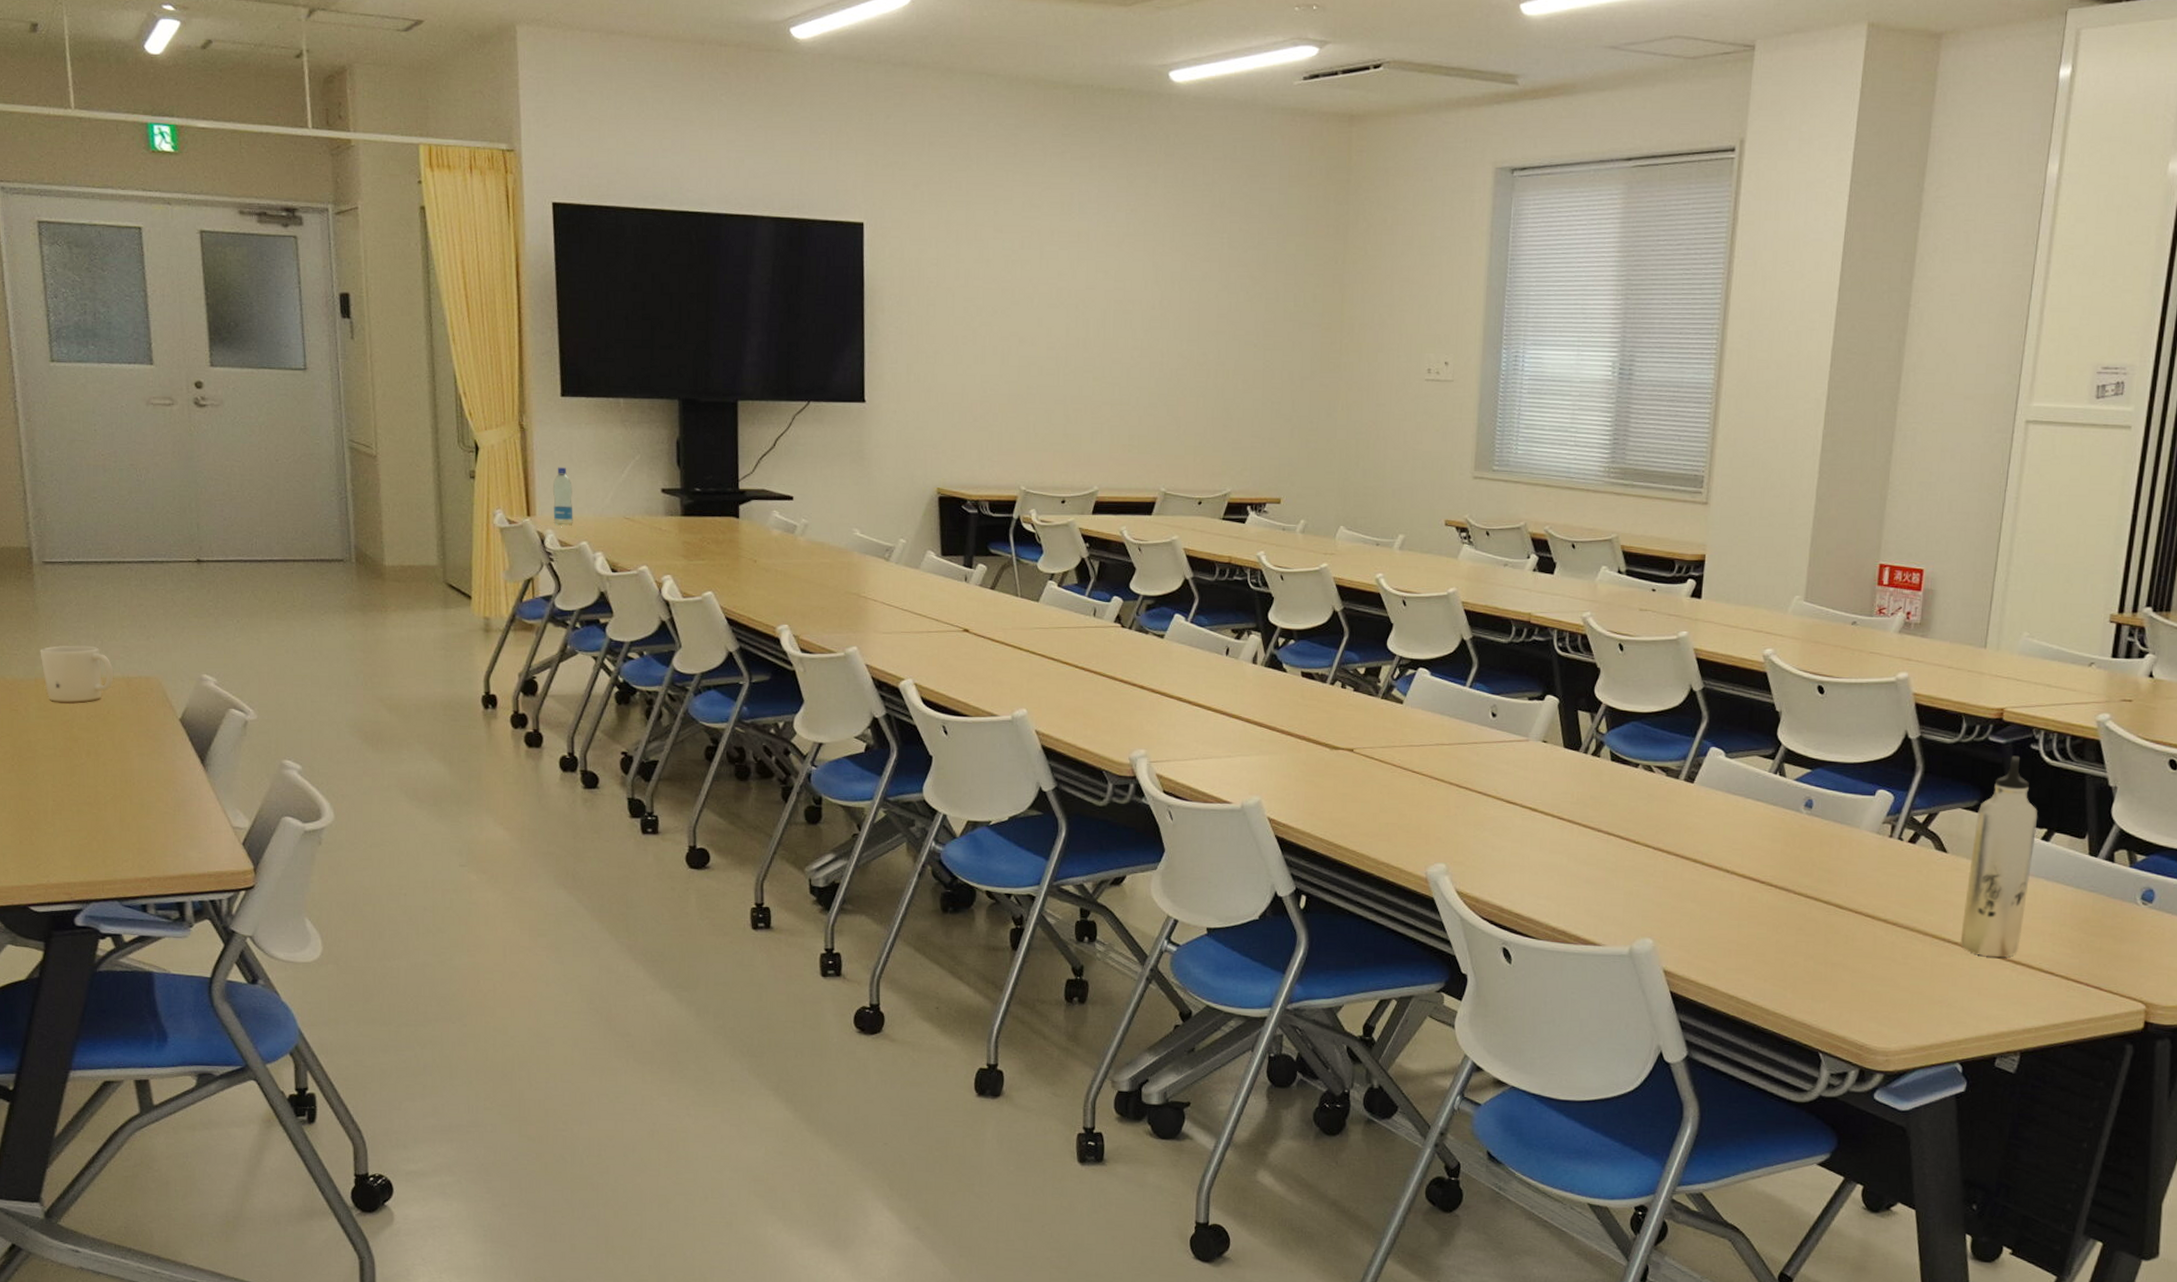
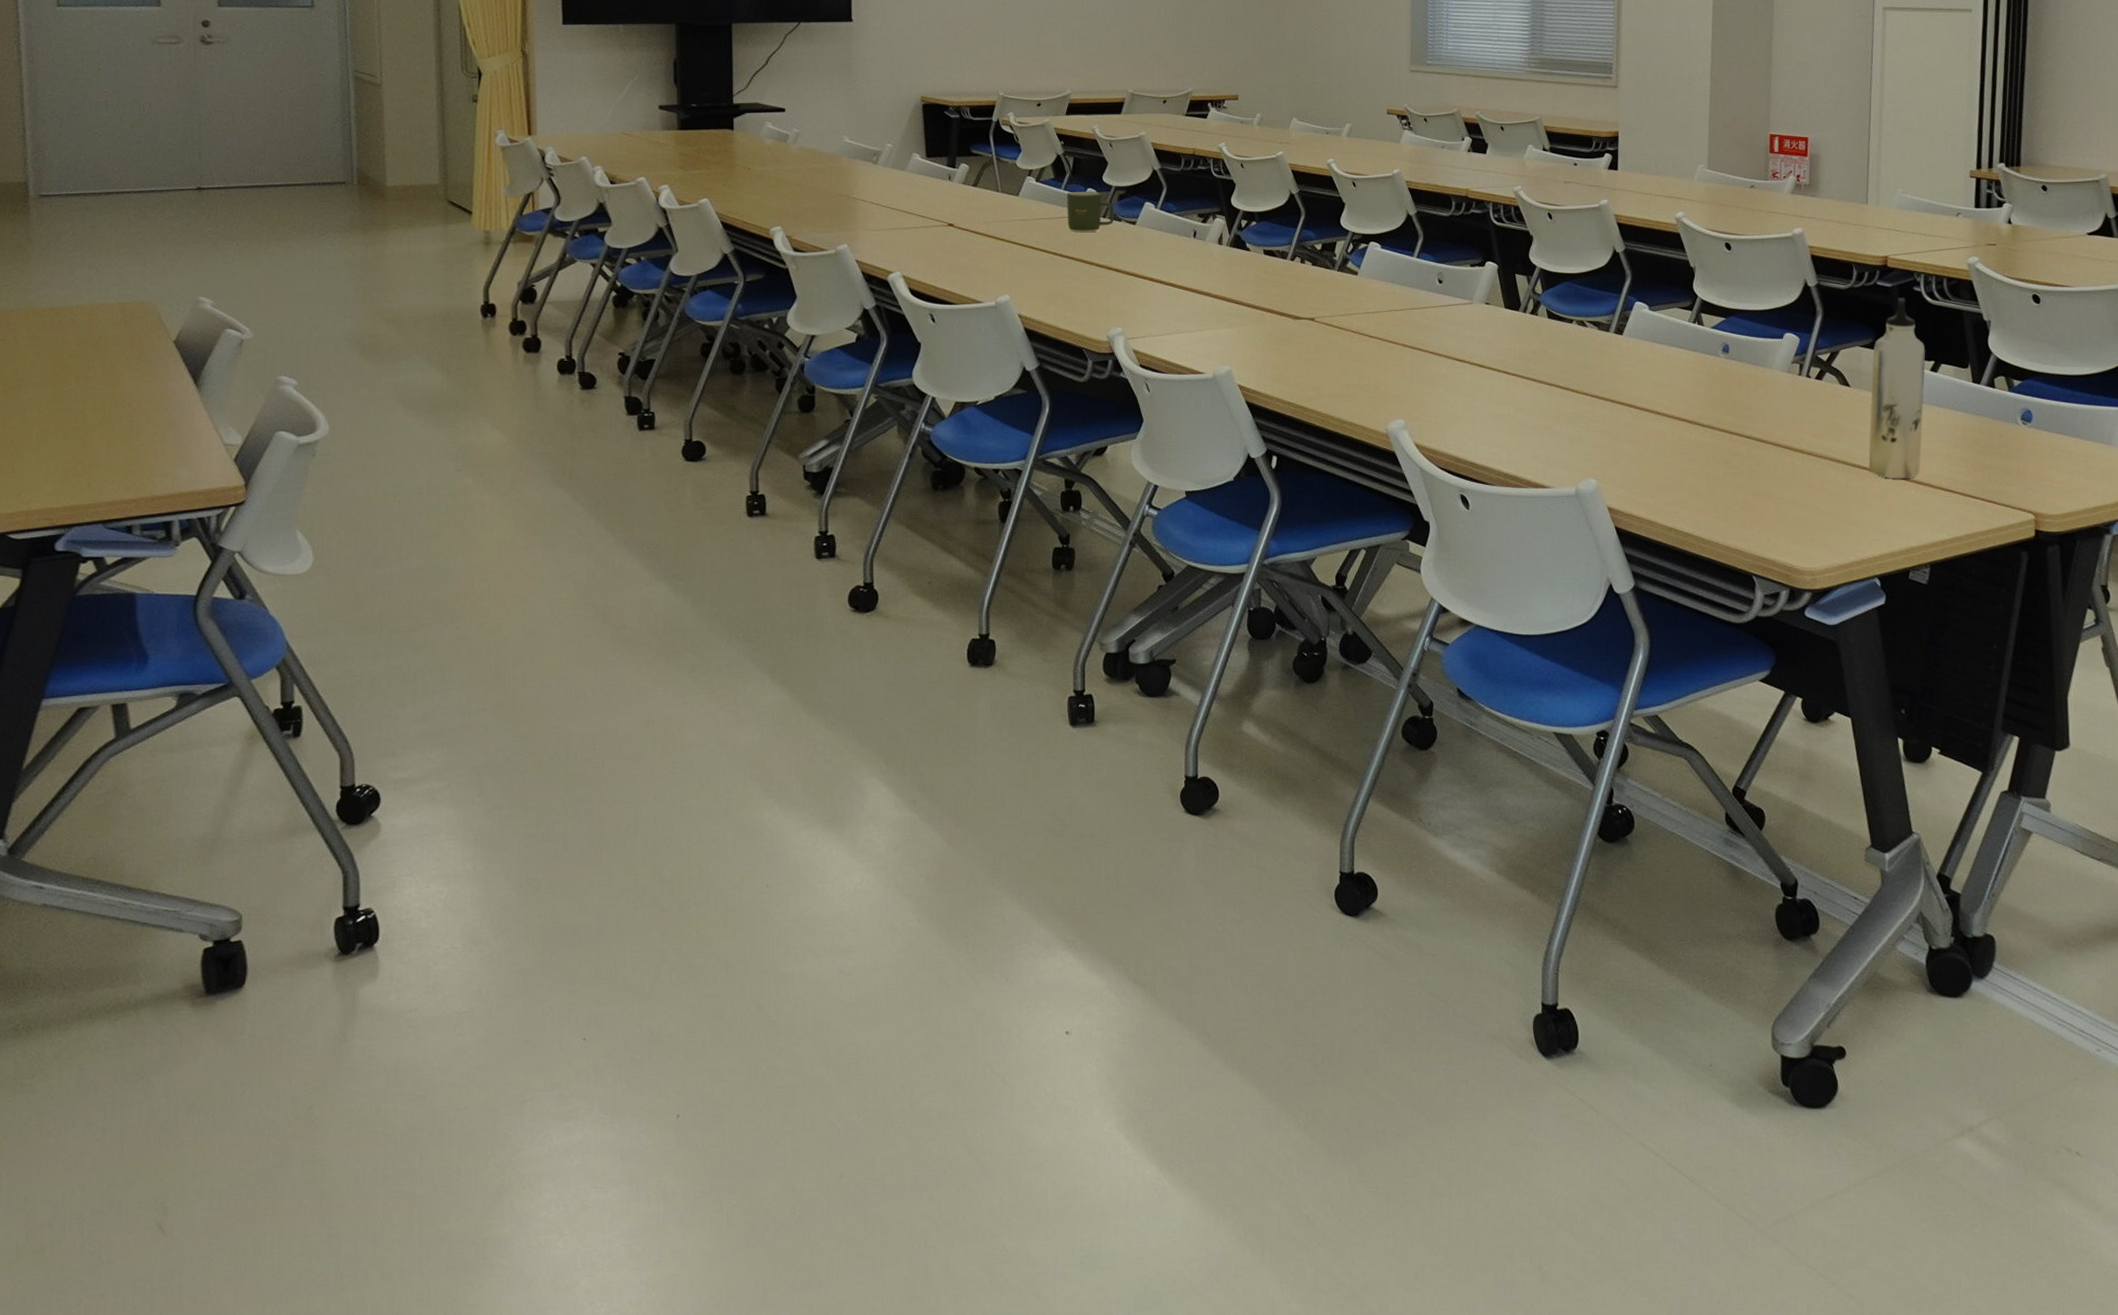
mug: present [40,645,114,704] -> none [32,274,108,331]
bottle: present [553,467,573,528] -> none [554,89,573,145]
mug: none [1090,598,1142,645] -> present [1066,191,1115,233]

